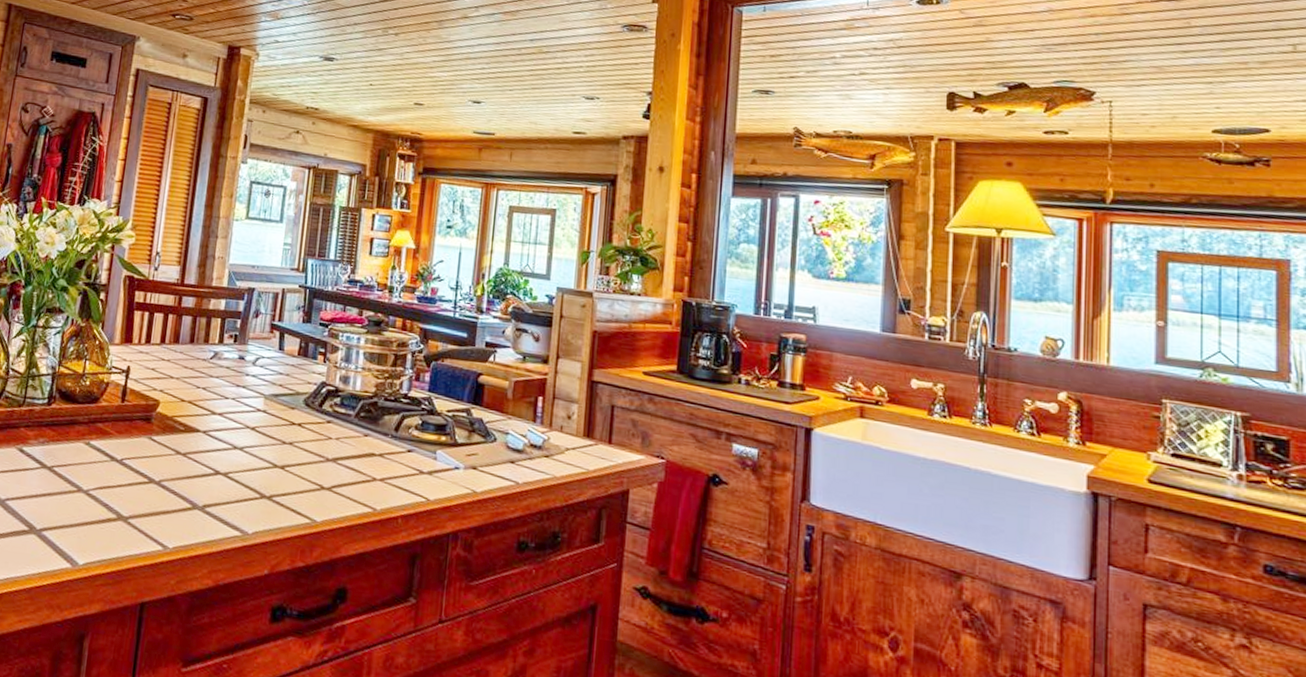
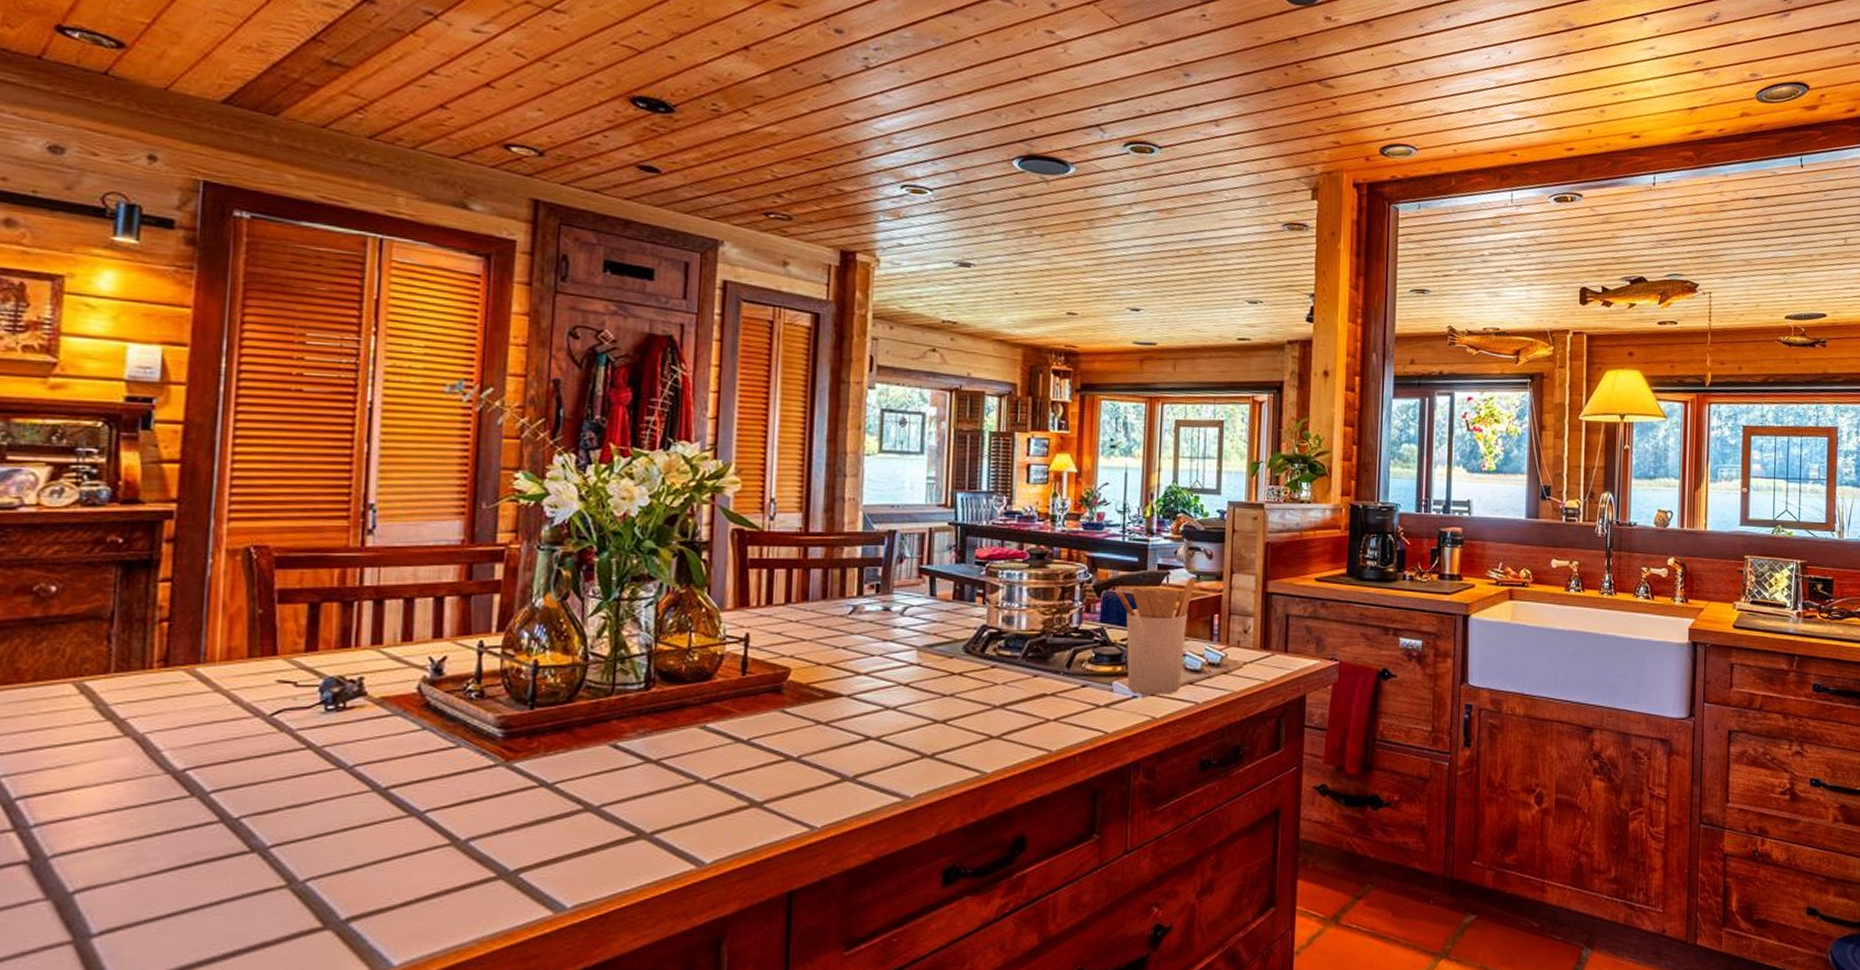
utensil holder: none [444,359,521,470] -> present [1116,578,1195,695]

